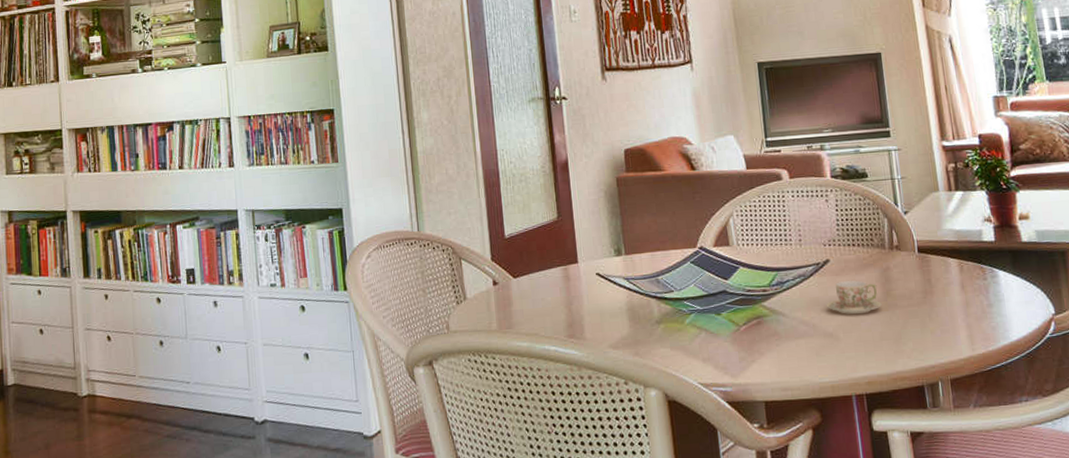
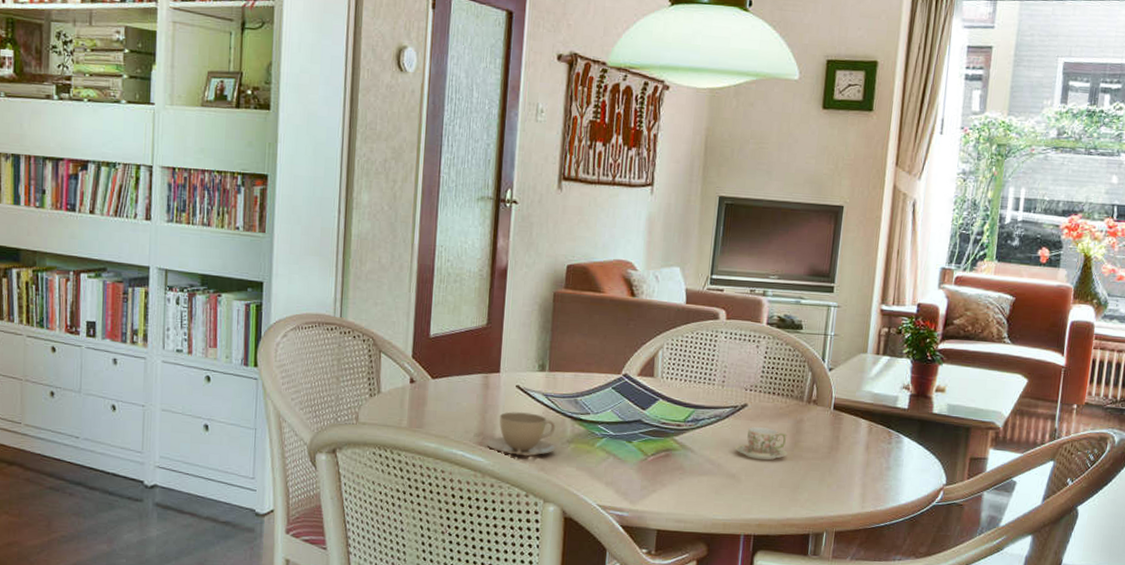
teacup: none [576,298,647,344] -> present [486,411,556,456]

